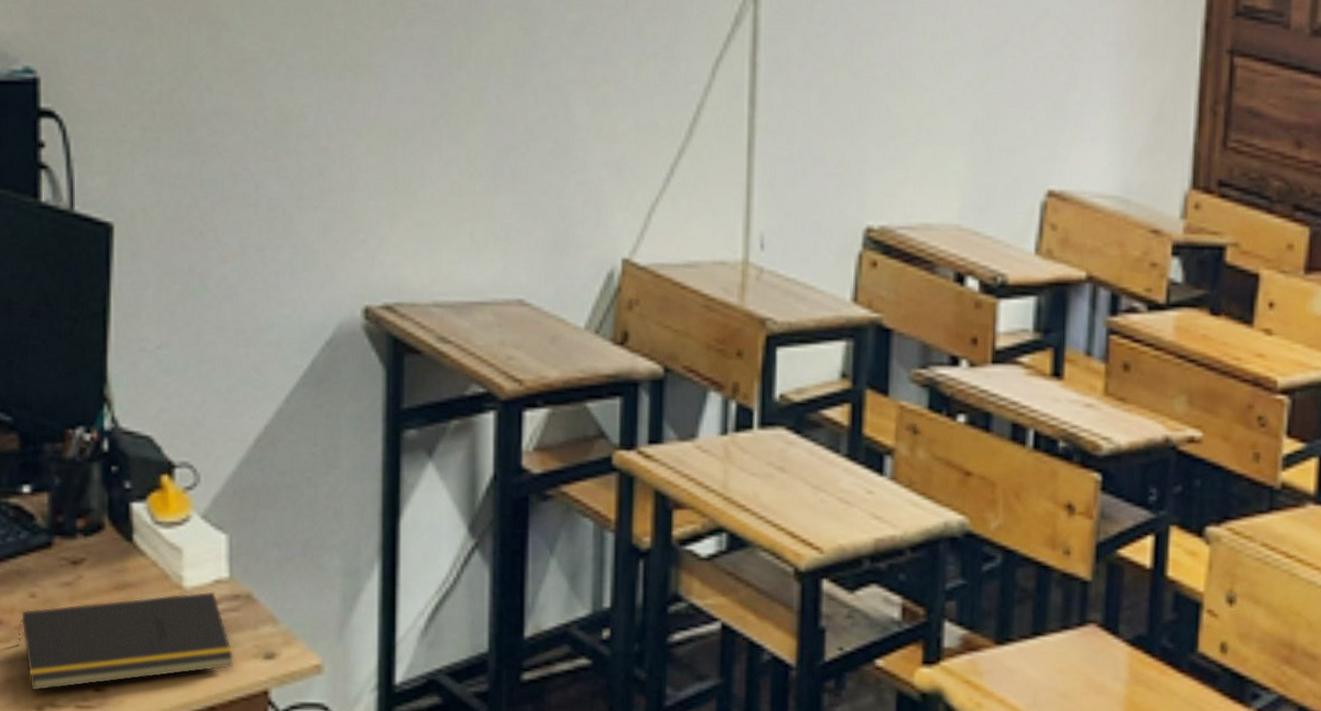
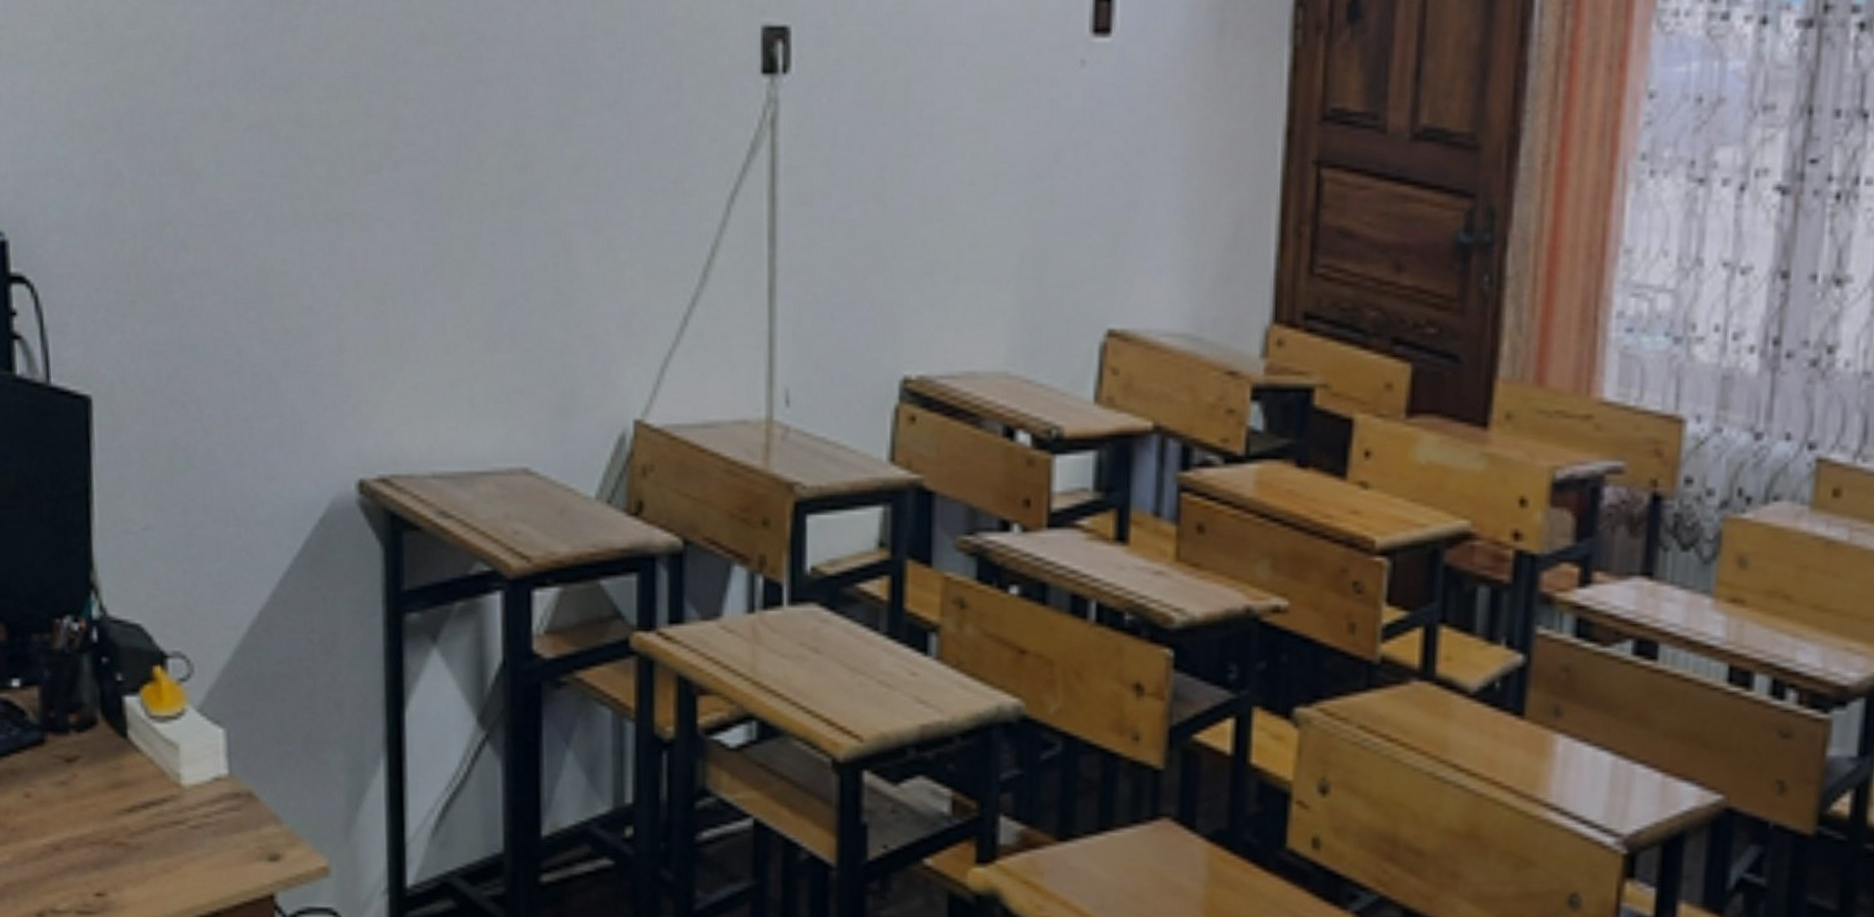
notepad: present [17,591,234,692] -> none [14,789,237,897]

